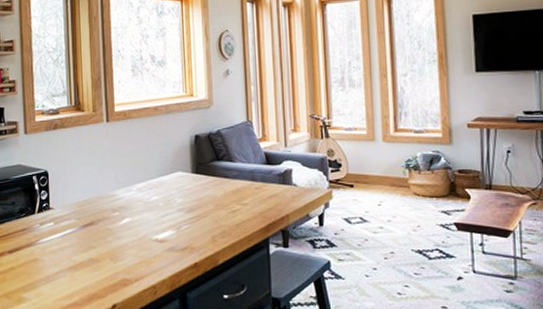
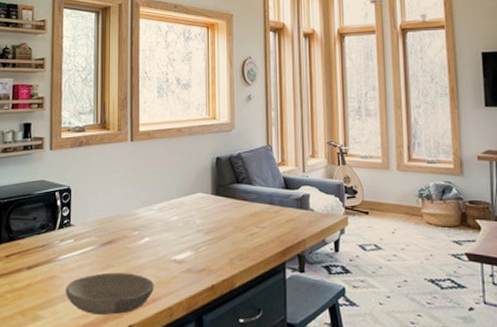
bowl: none [48,254,137,296] -> present [66,272,154,316]

